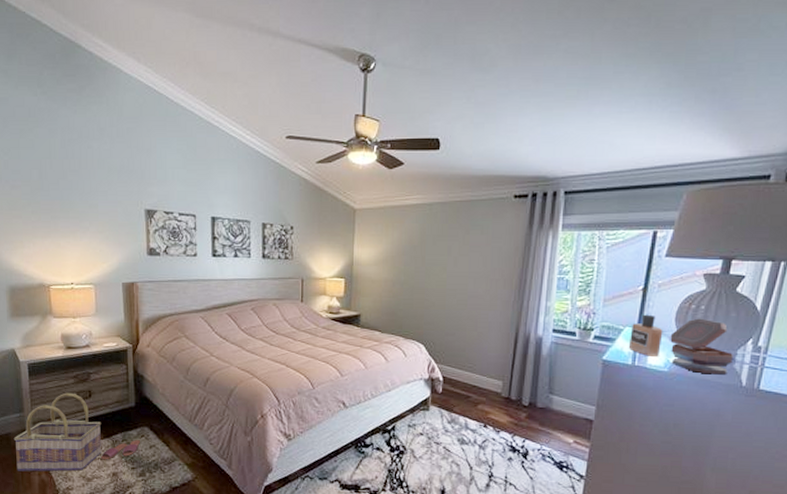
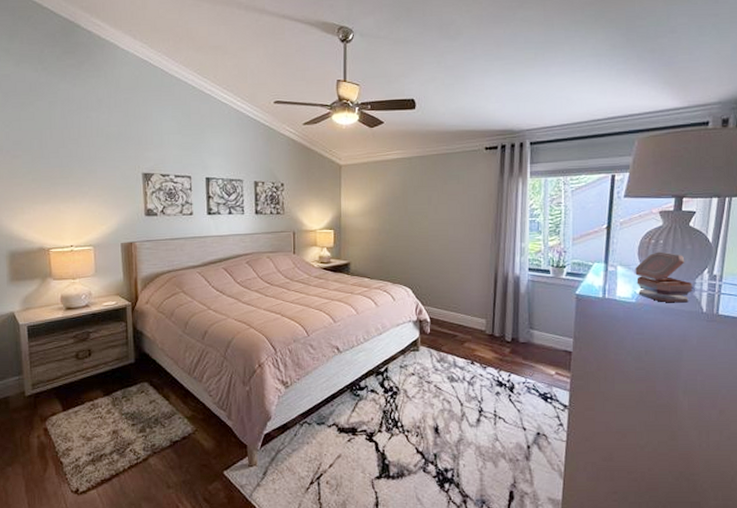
basket: present [13,392,102,472] -> none [12,353,102,435]
slippers: present [101,440,140,460] -> none [101,396,140,418]
perfume: present [628,314,663,357] -> none [598,250,628,289]

